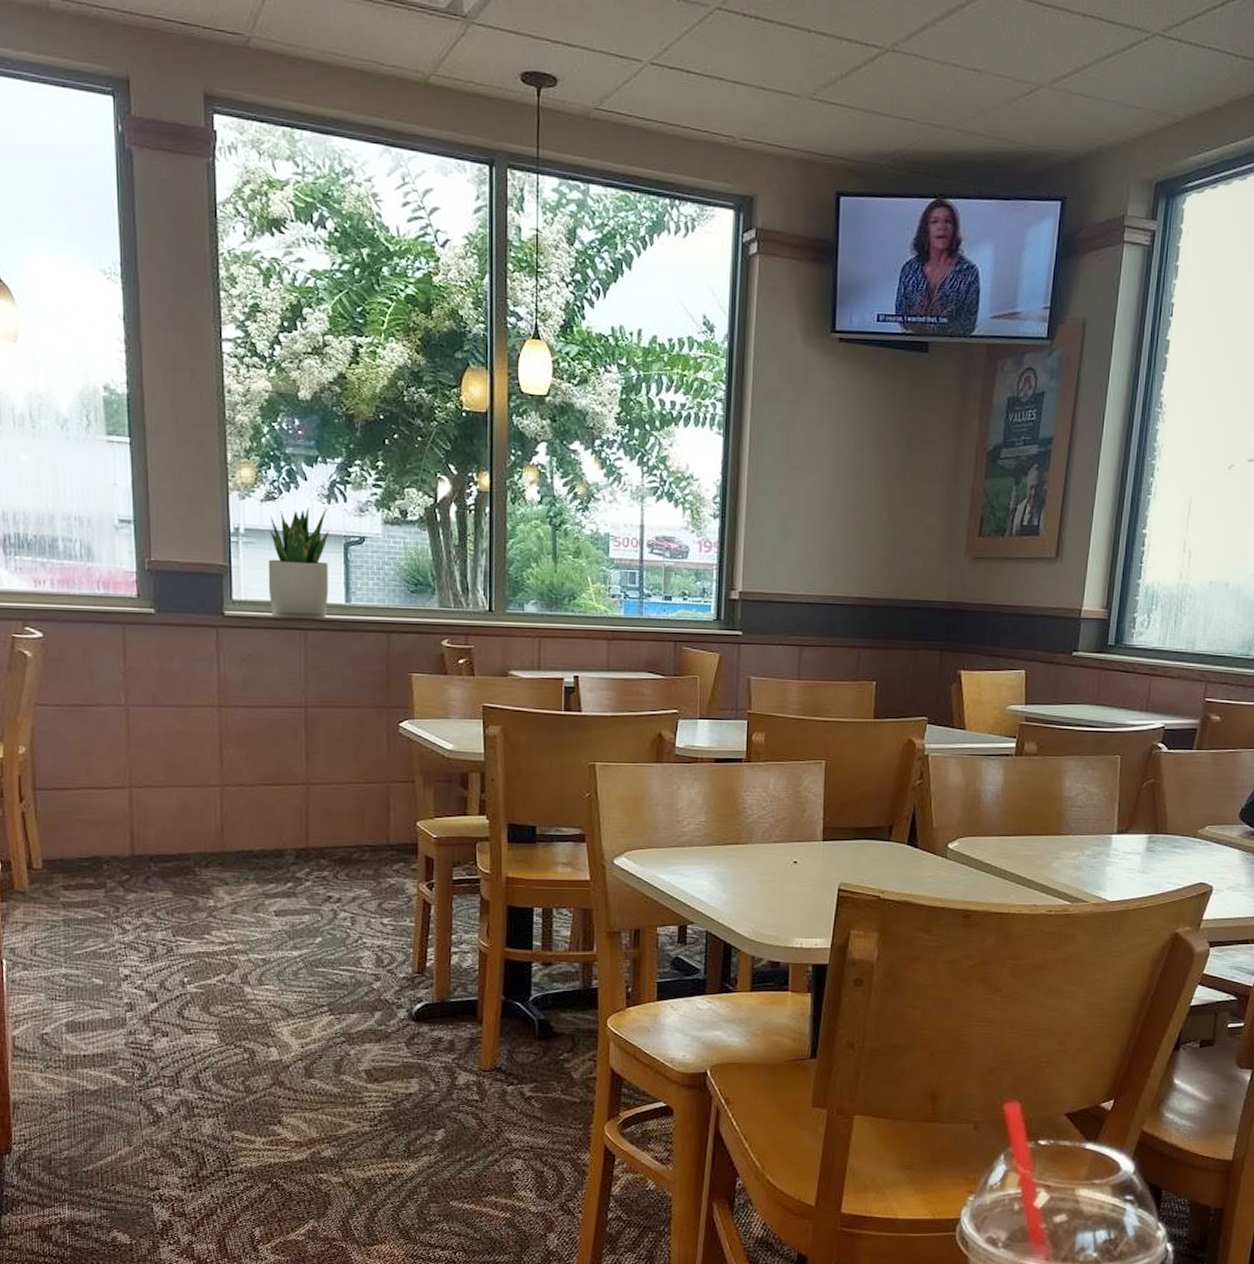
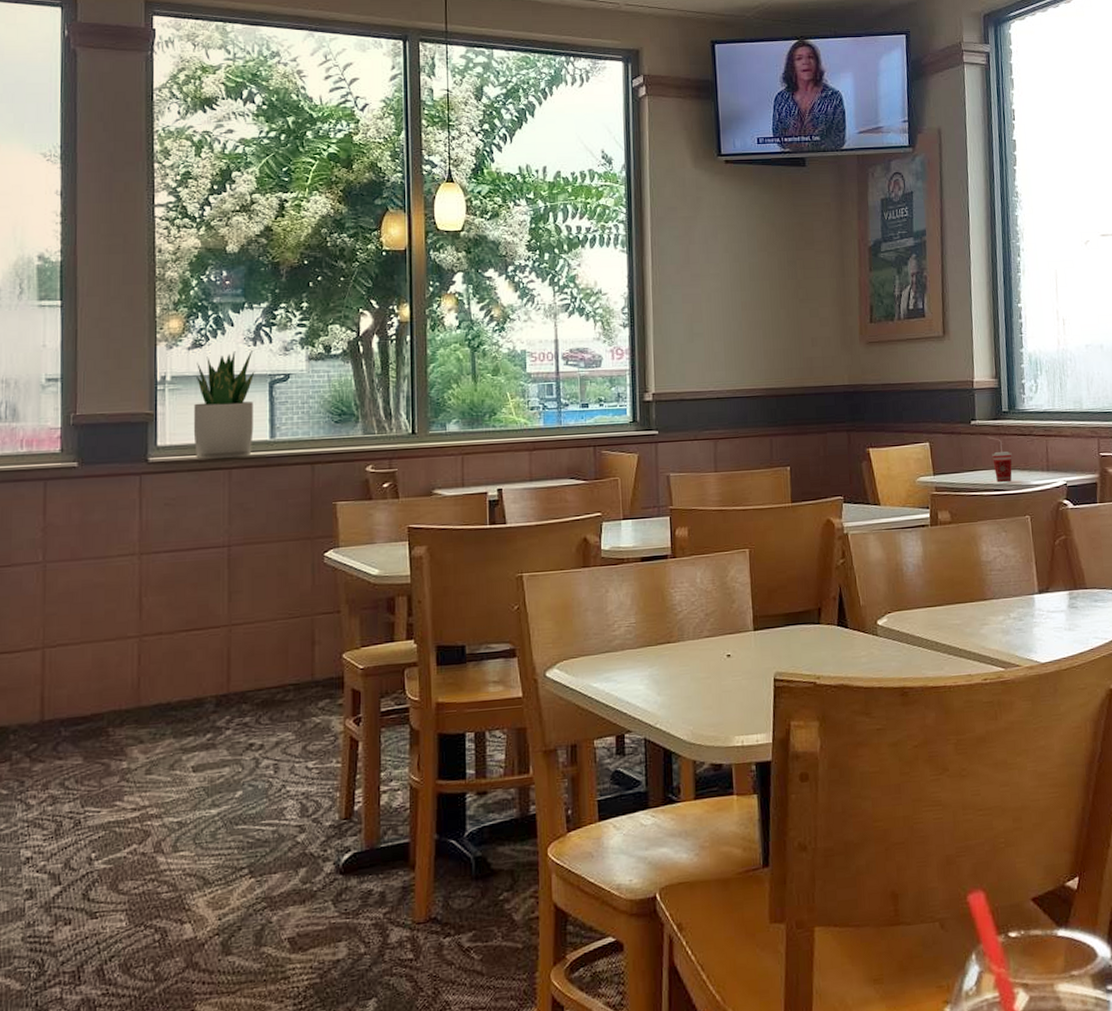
beverage cup: none [1087,670,1111,720] -> present [987,437,1012,483]

